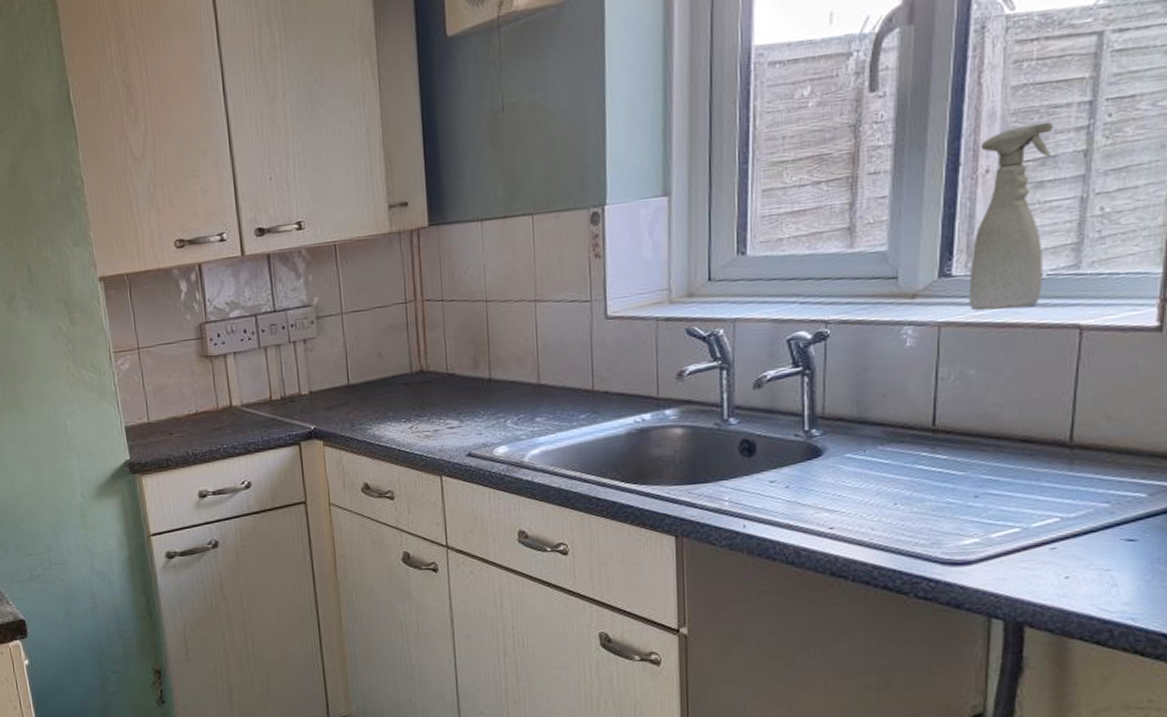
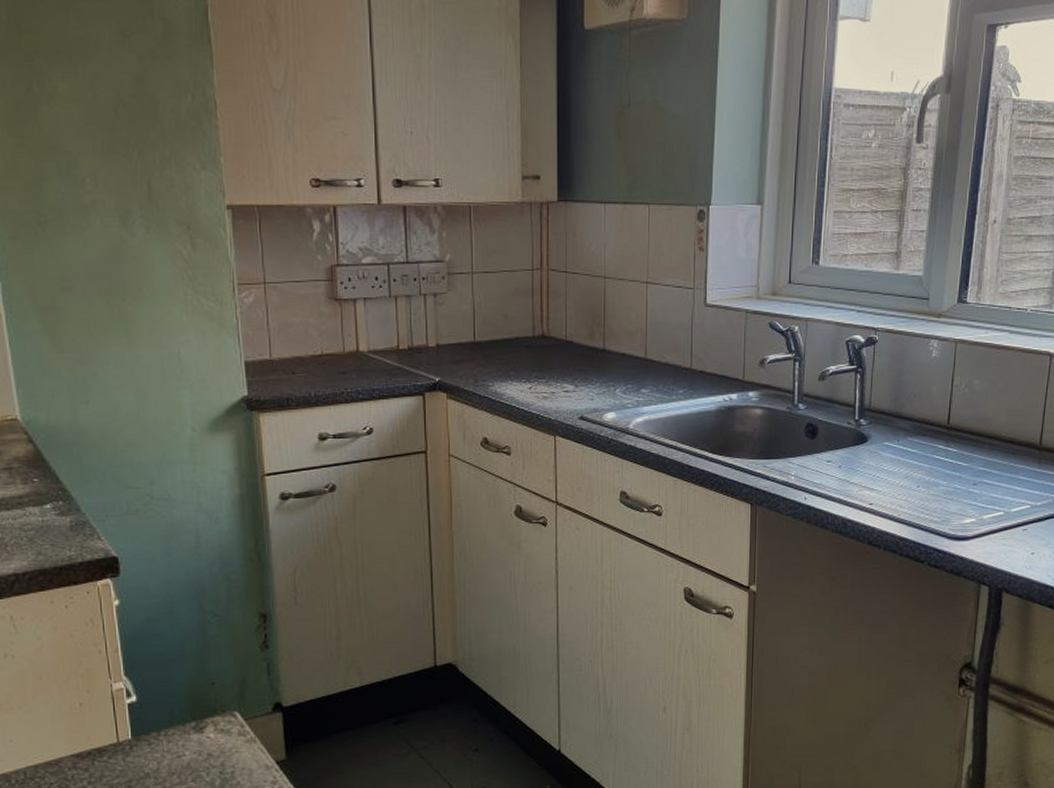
spray bottle: present [968,121,1054,311] -> none [977,188,1041,335]

